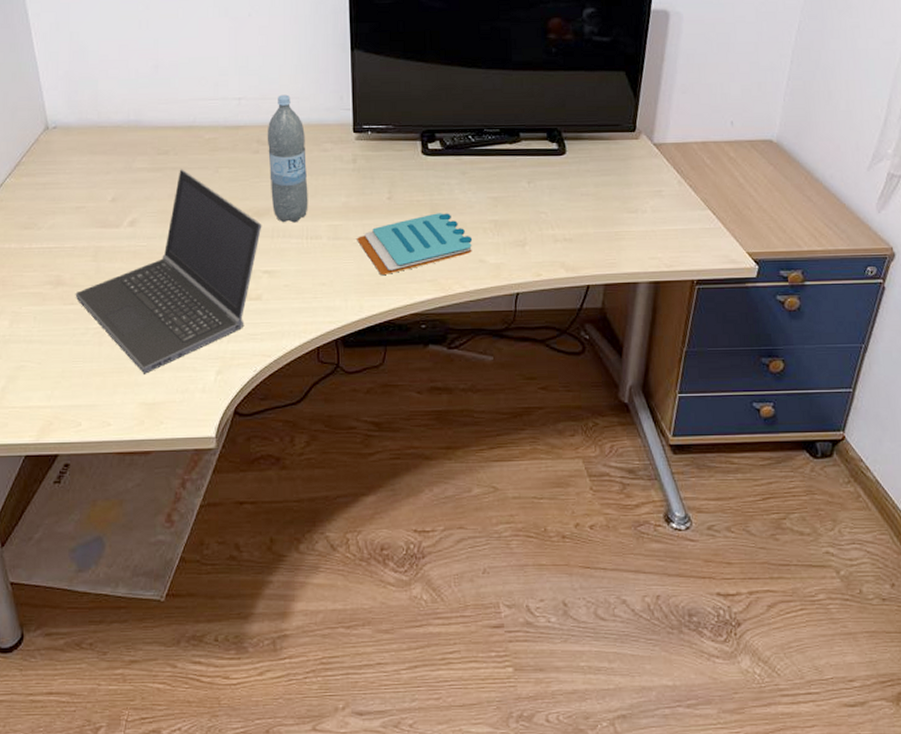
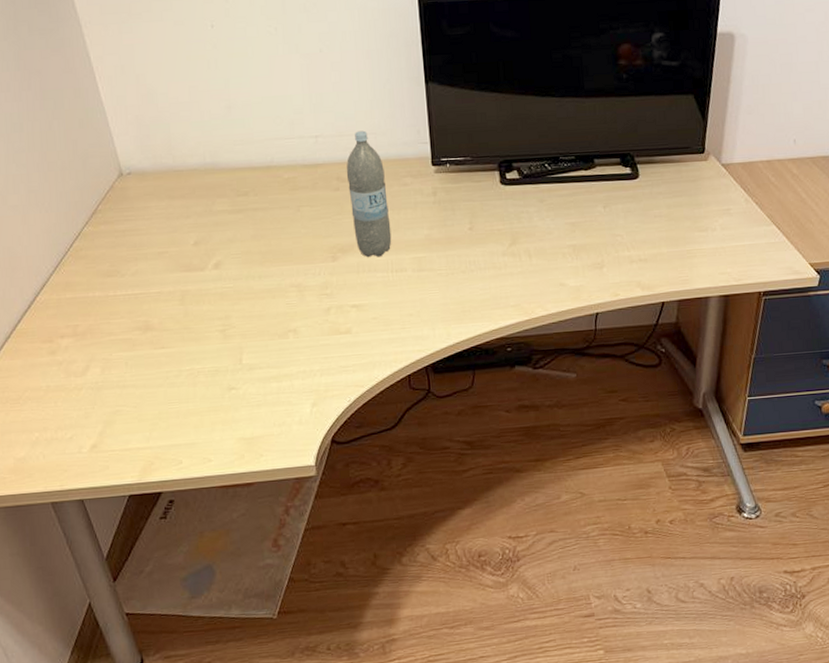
laptop computer: present [75,169,262,374] -> none [165,209,347,411]
notebook: present [357,213,473,275] -> none [441,240,553,303]

